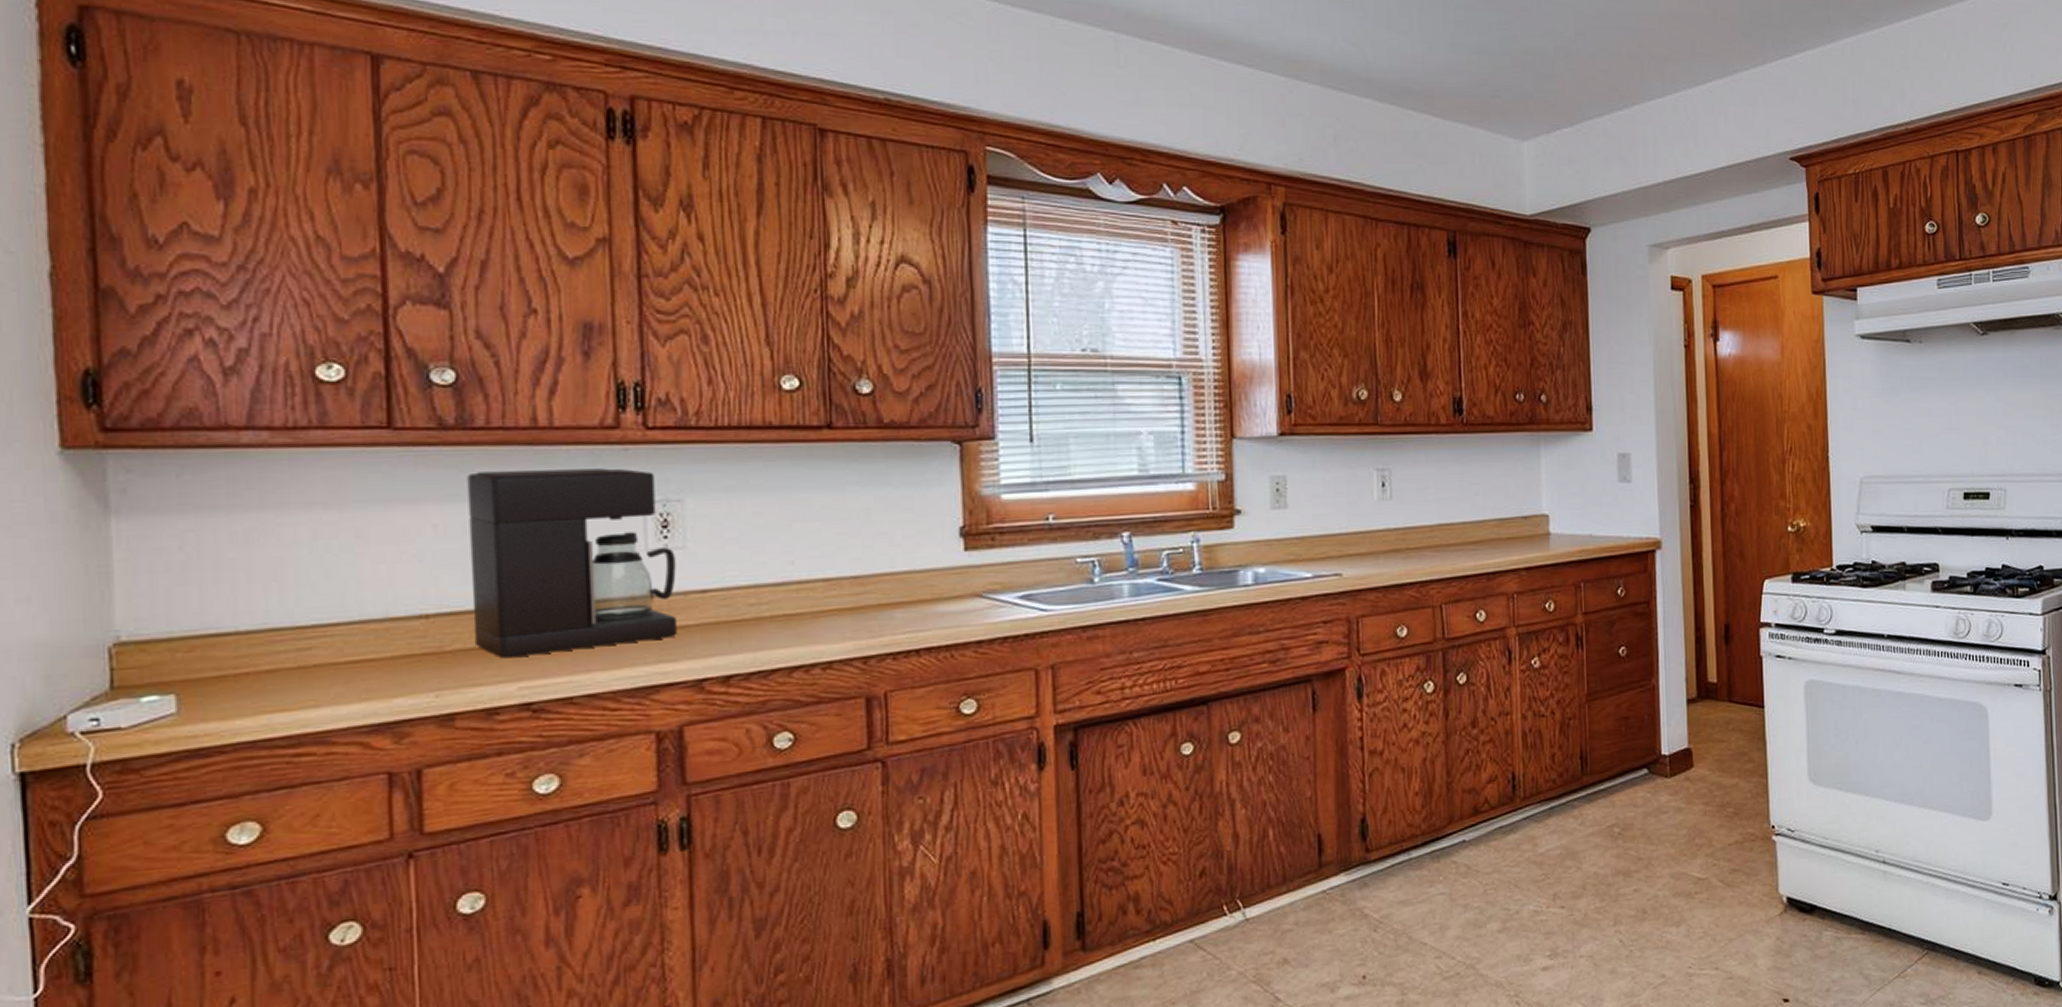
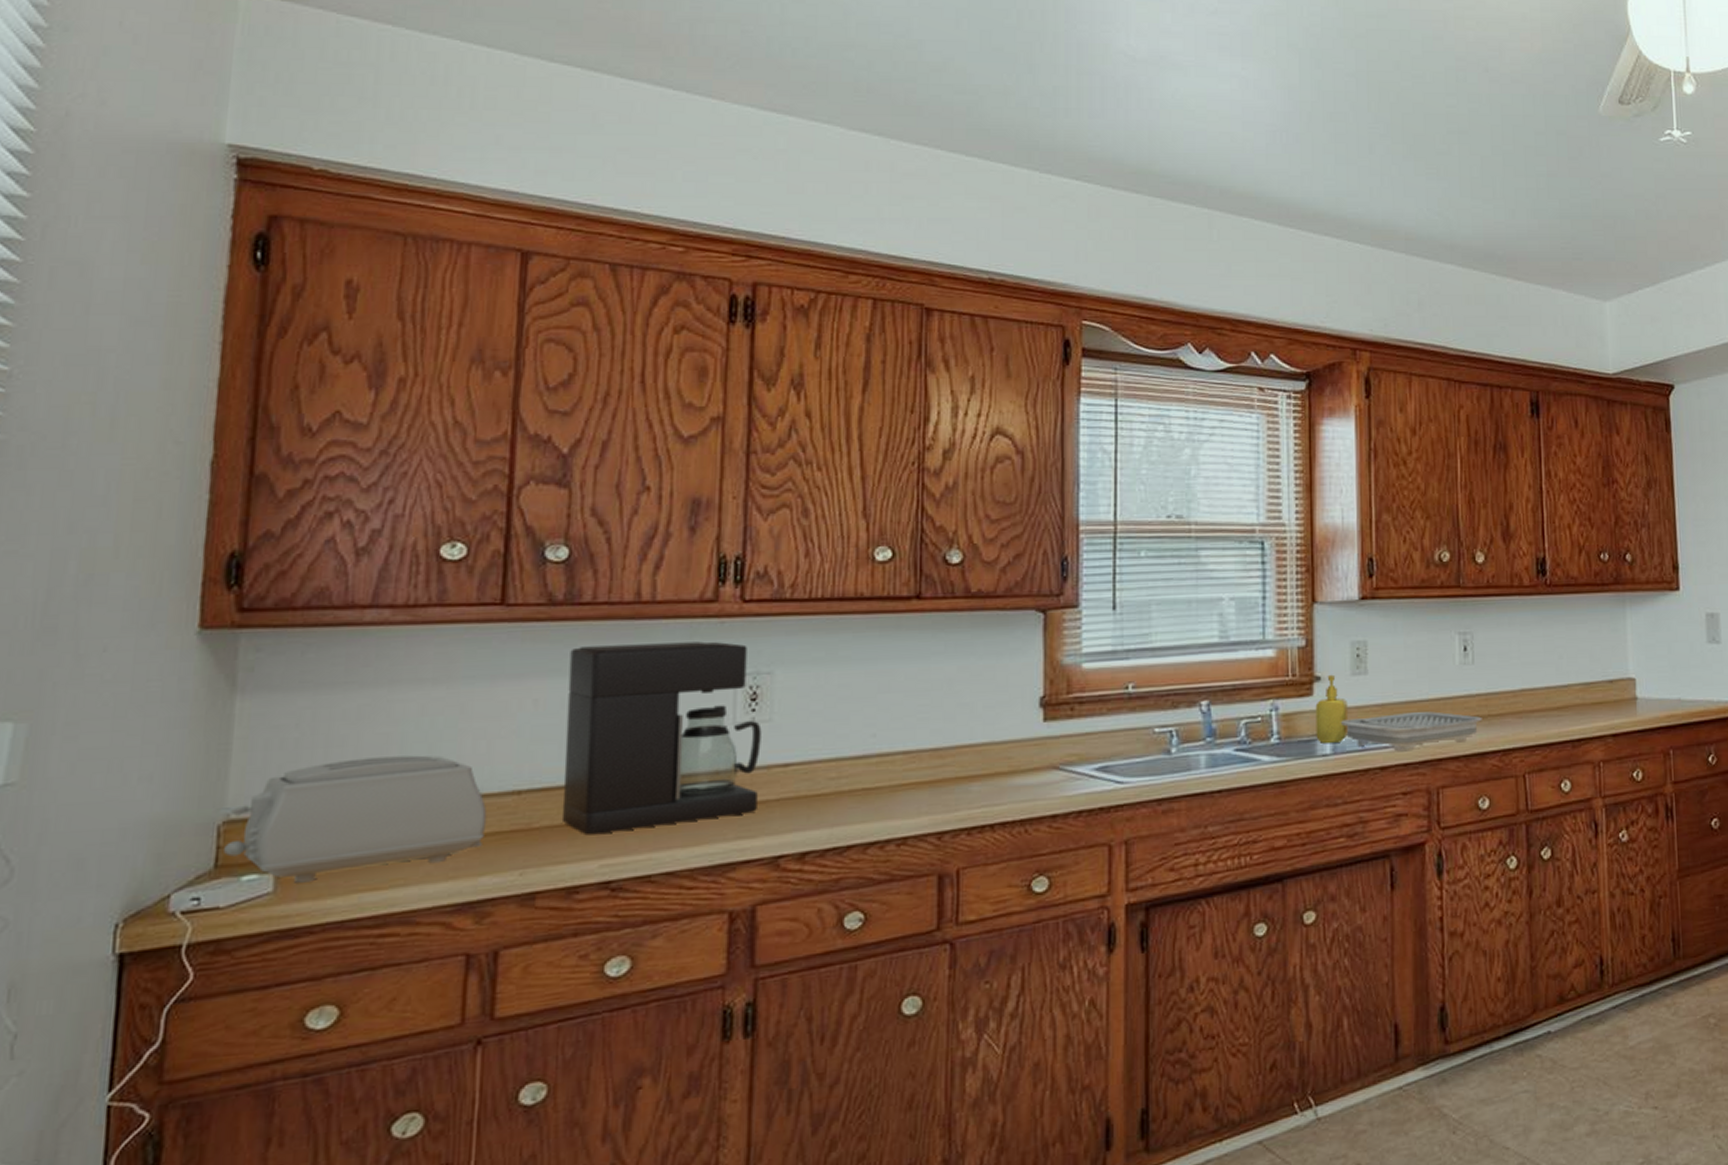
toaster: none [118,579,396,704] -> present [224,755,487,883]
soap dispenser: none [1236,508,1270,574] -> present [1315,674,1349,743]
dish rack: none [1262,545,1400,583] -> present [1341,711,1482,752]

